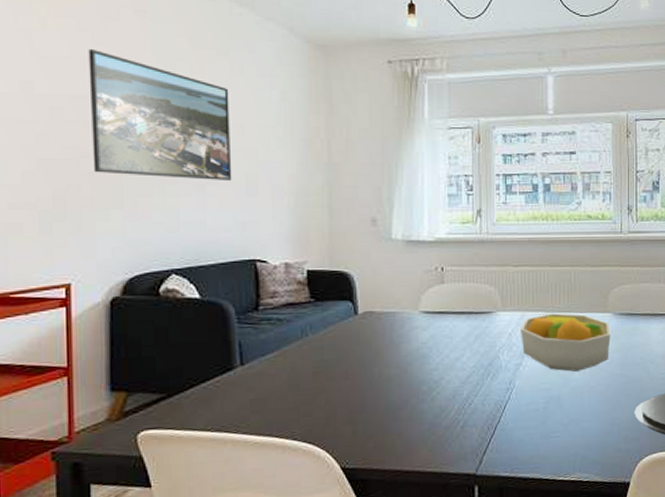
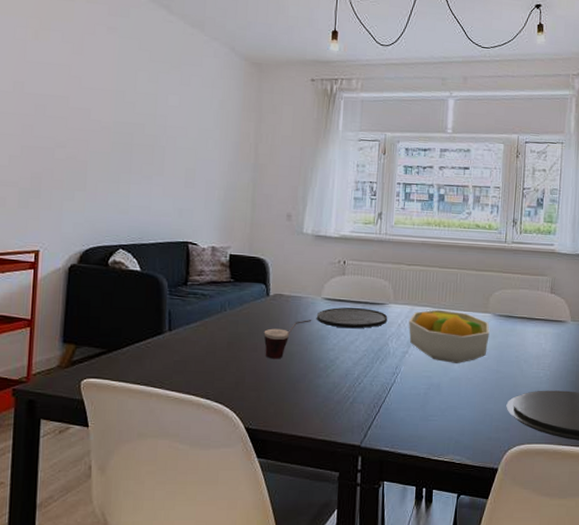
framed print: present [88,48,232,180] -> none [64,57,178,173]
cup: none [354,337,410,387] -> present [263,320,312,359]
plate: none [414,318,497,344] -> present [316,307,388,329]

